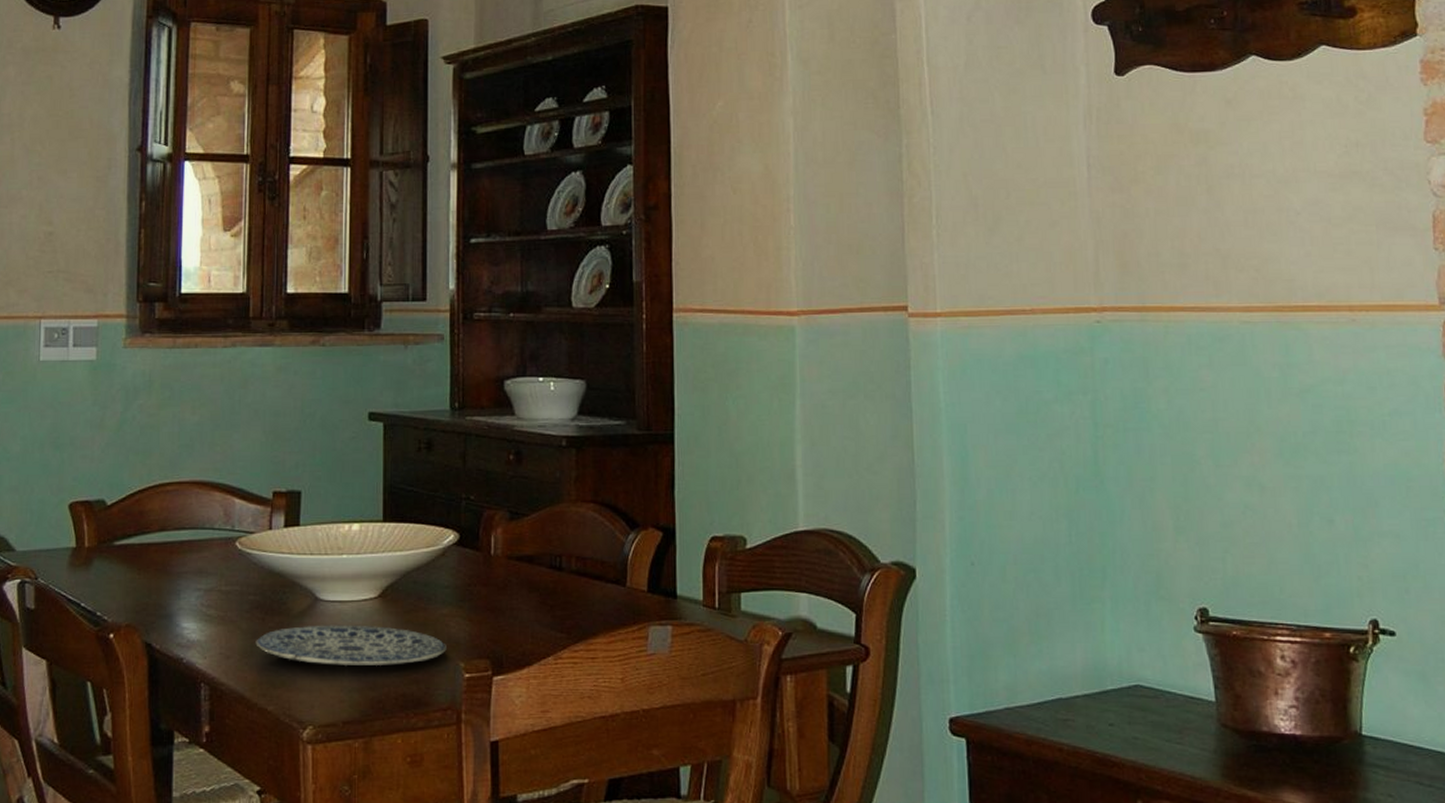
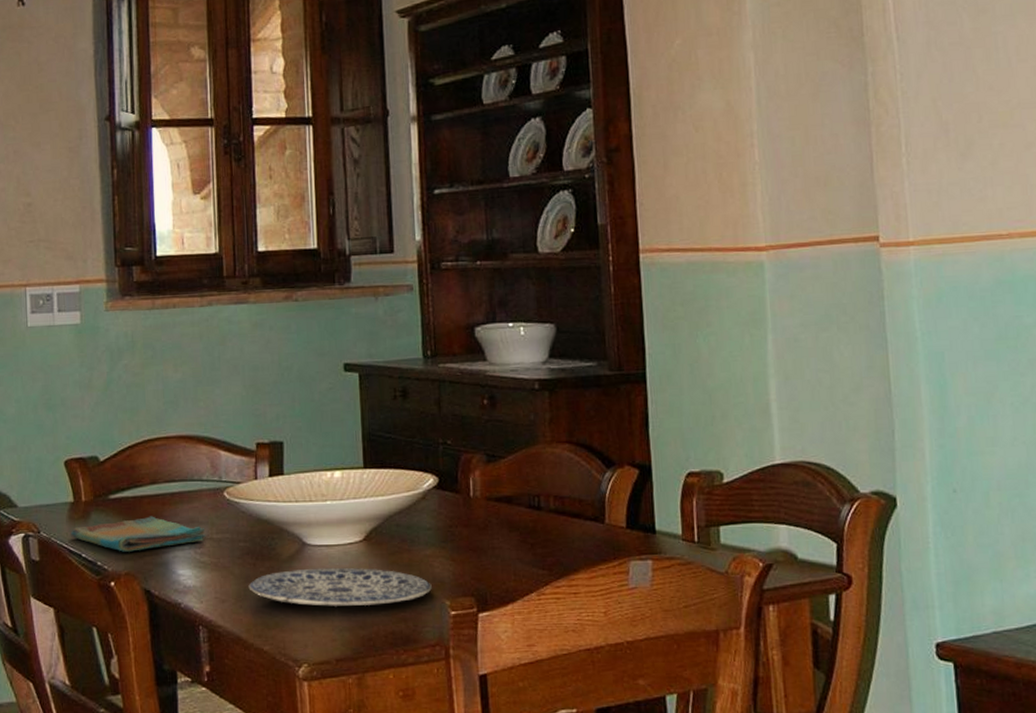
dish towel: none [69,565,215,602] -> present [70,516,207,552]

